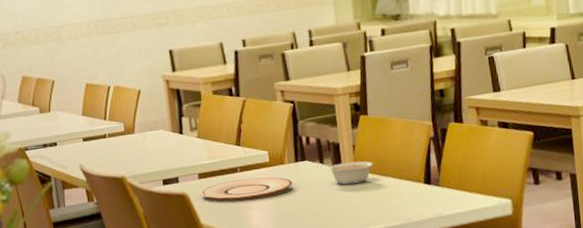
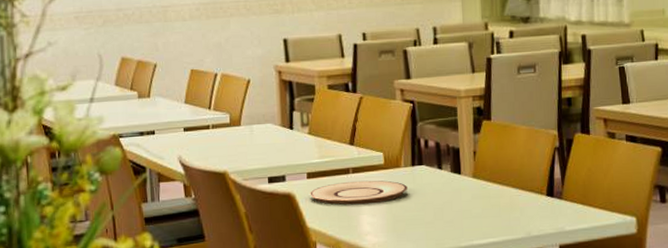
legume: present [321,161,373,186] -> none [439,168,494,194]

